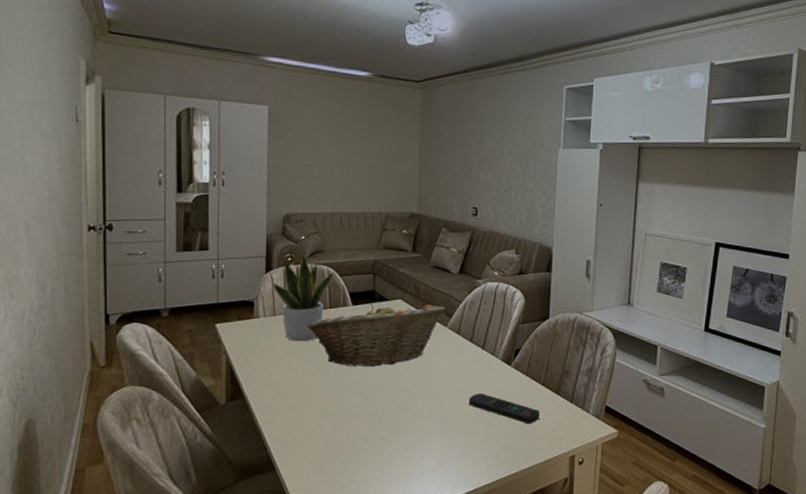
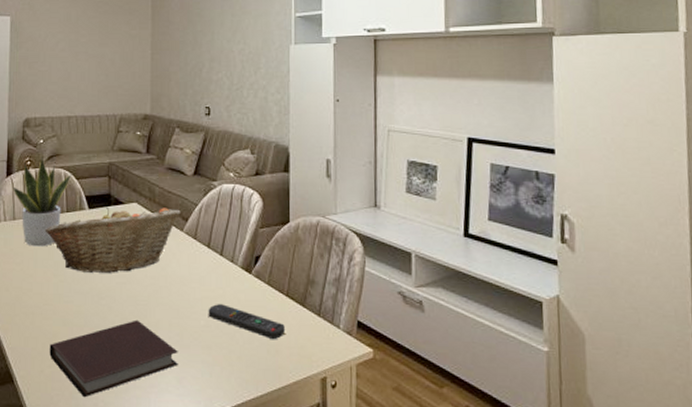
notebook: none [312,409,439,481] -> present [49,319,178,398]

